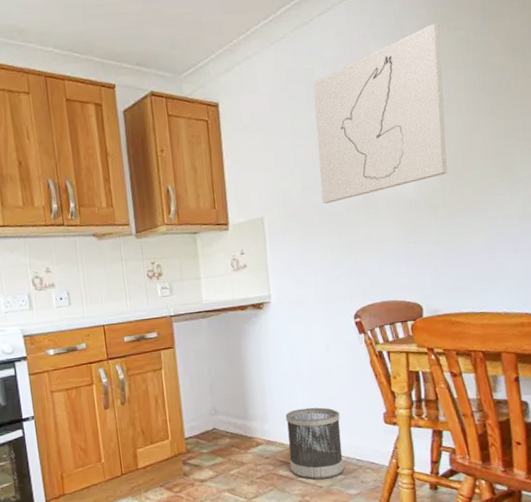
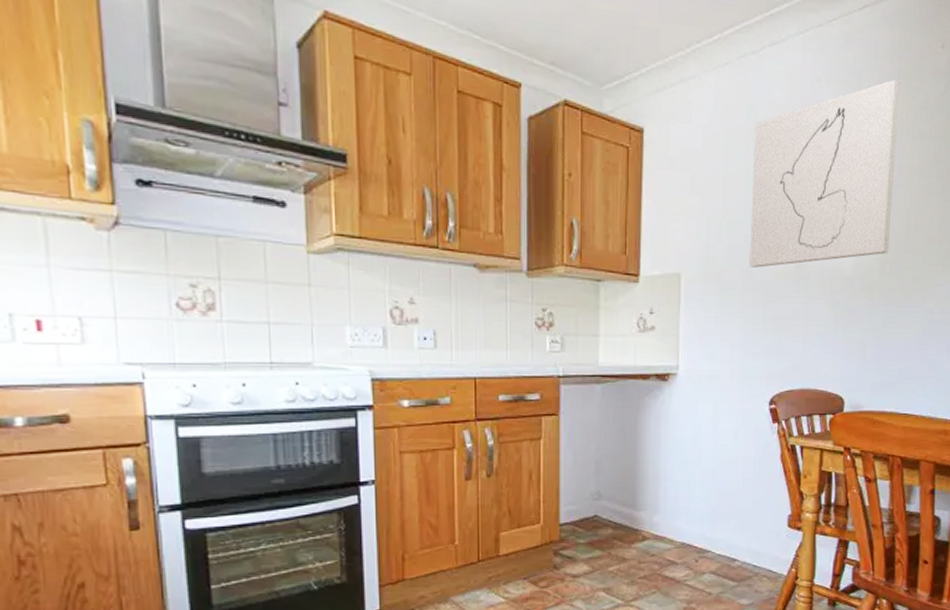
wastebasket: present [285,407,344,480] -> none [678,501,741,585]

